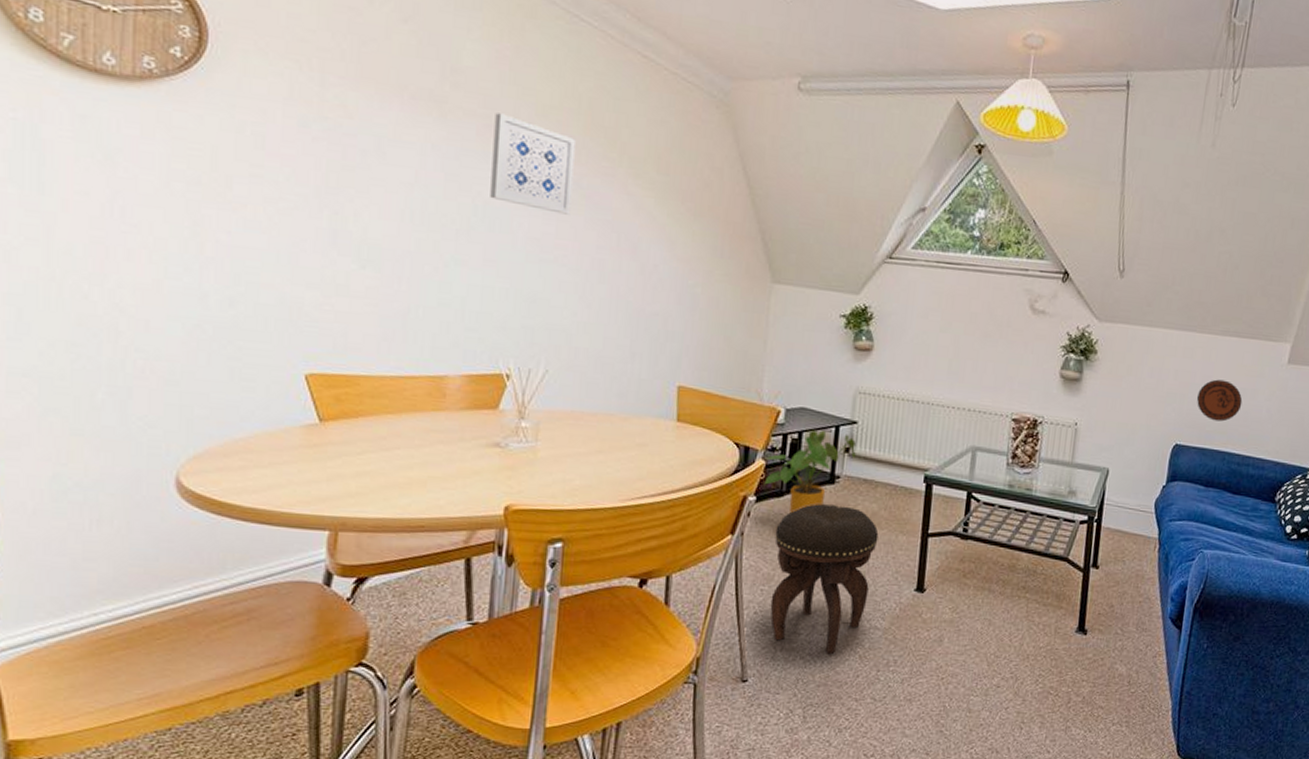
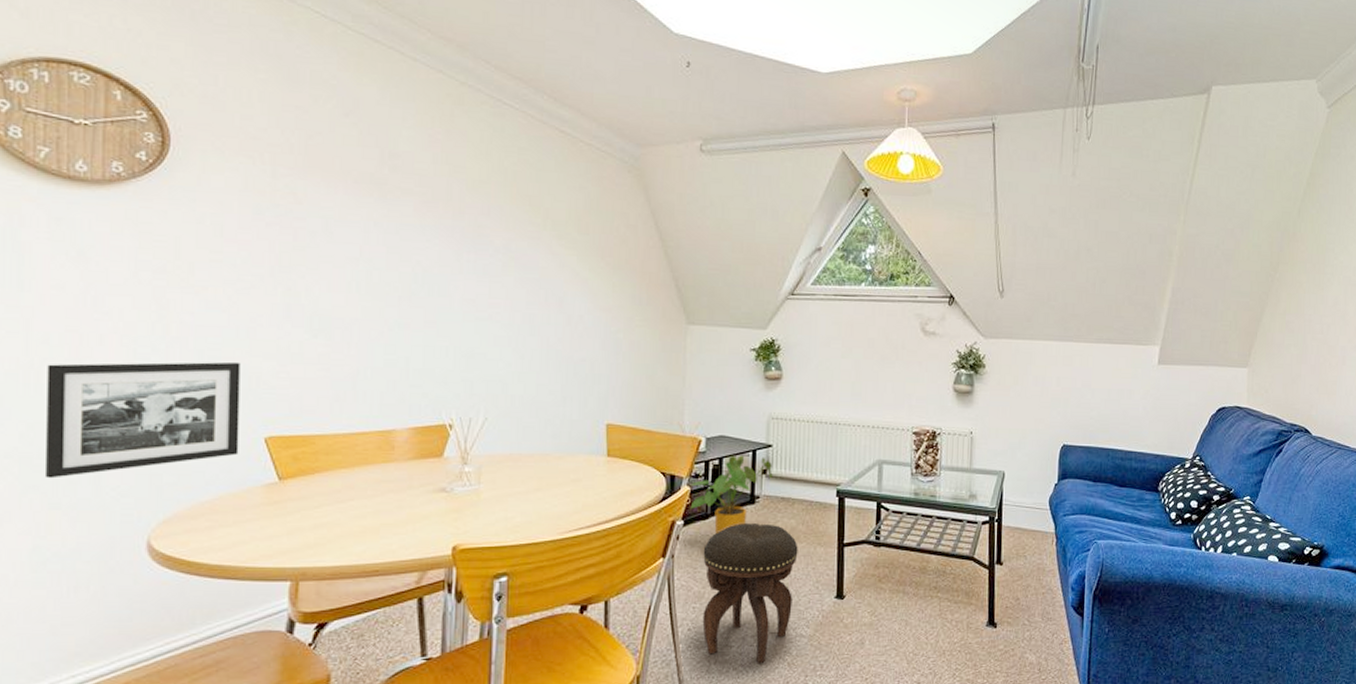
picture frame: none [66,277,281,403] -> present [44,361,240,479]
wall art: present [490,113,576,215] -> none [428,190,503,276]
decorative plate: present [1196,379,1243,422] -> none [1078,383,1120,421]

